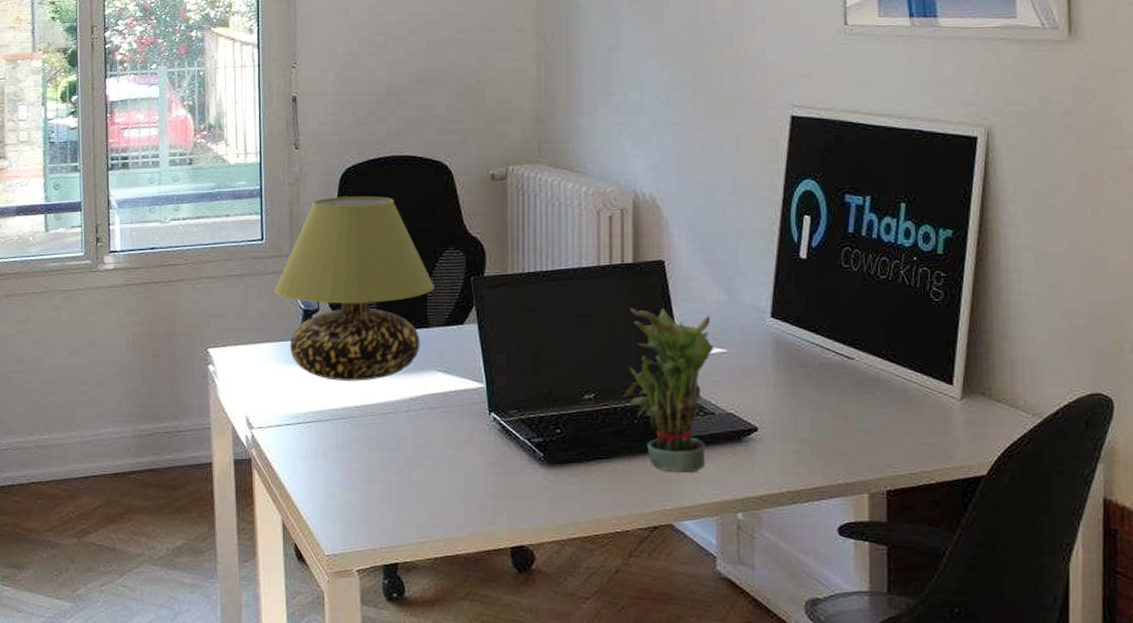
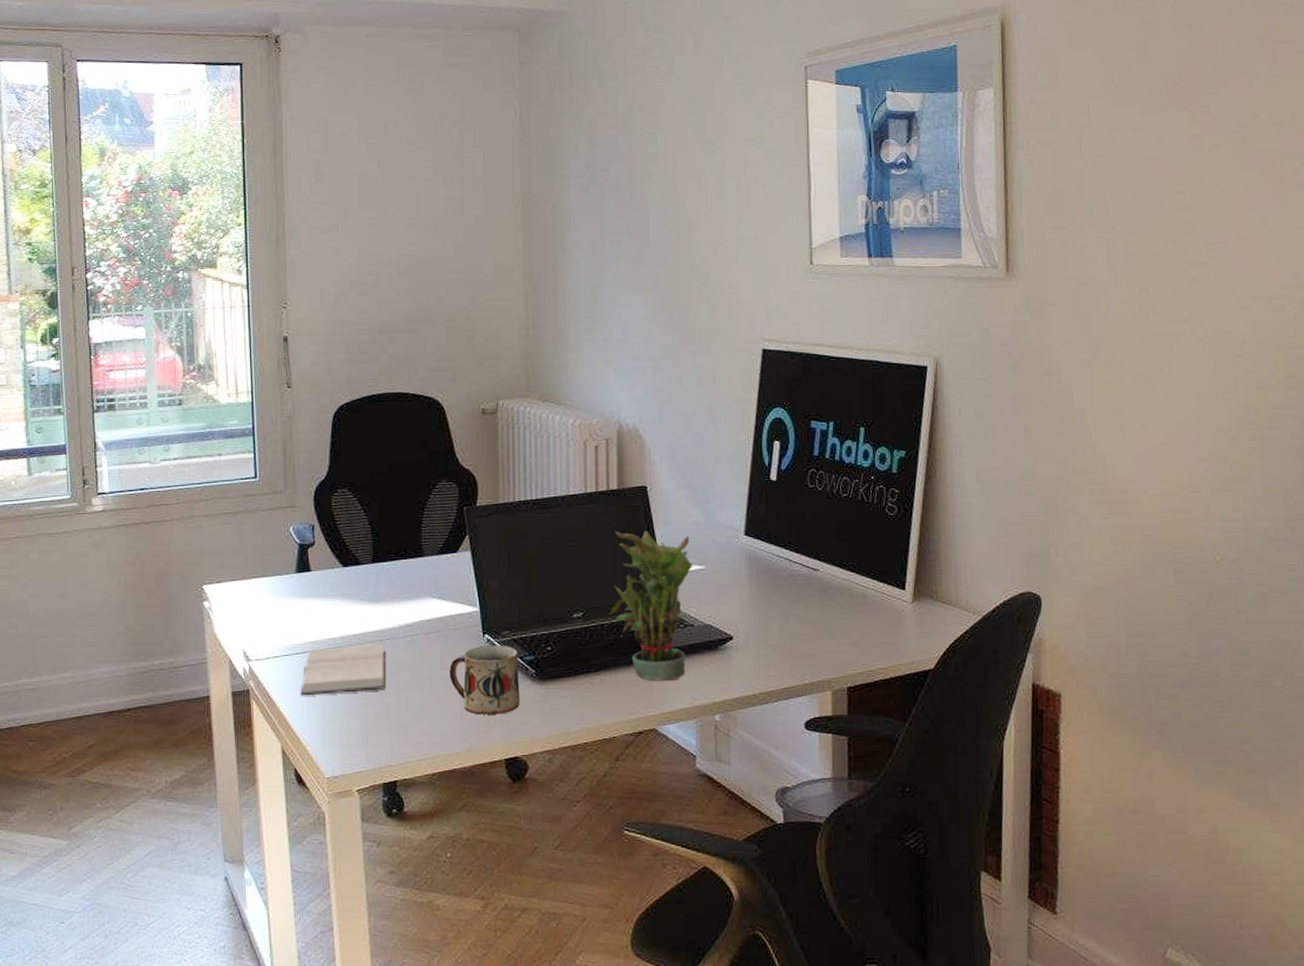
table lamp: present [273,196,434,381] -> none [268,432,428,611]
hardback book: none [302,417,389,468] -> present [300,644,386,696]
mug: none [454,423,527,499] -> present [450,644,520,715]

